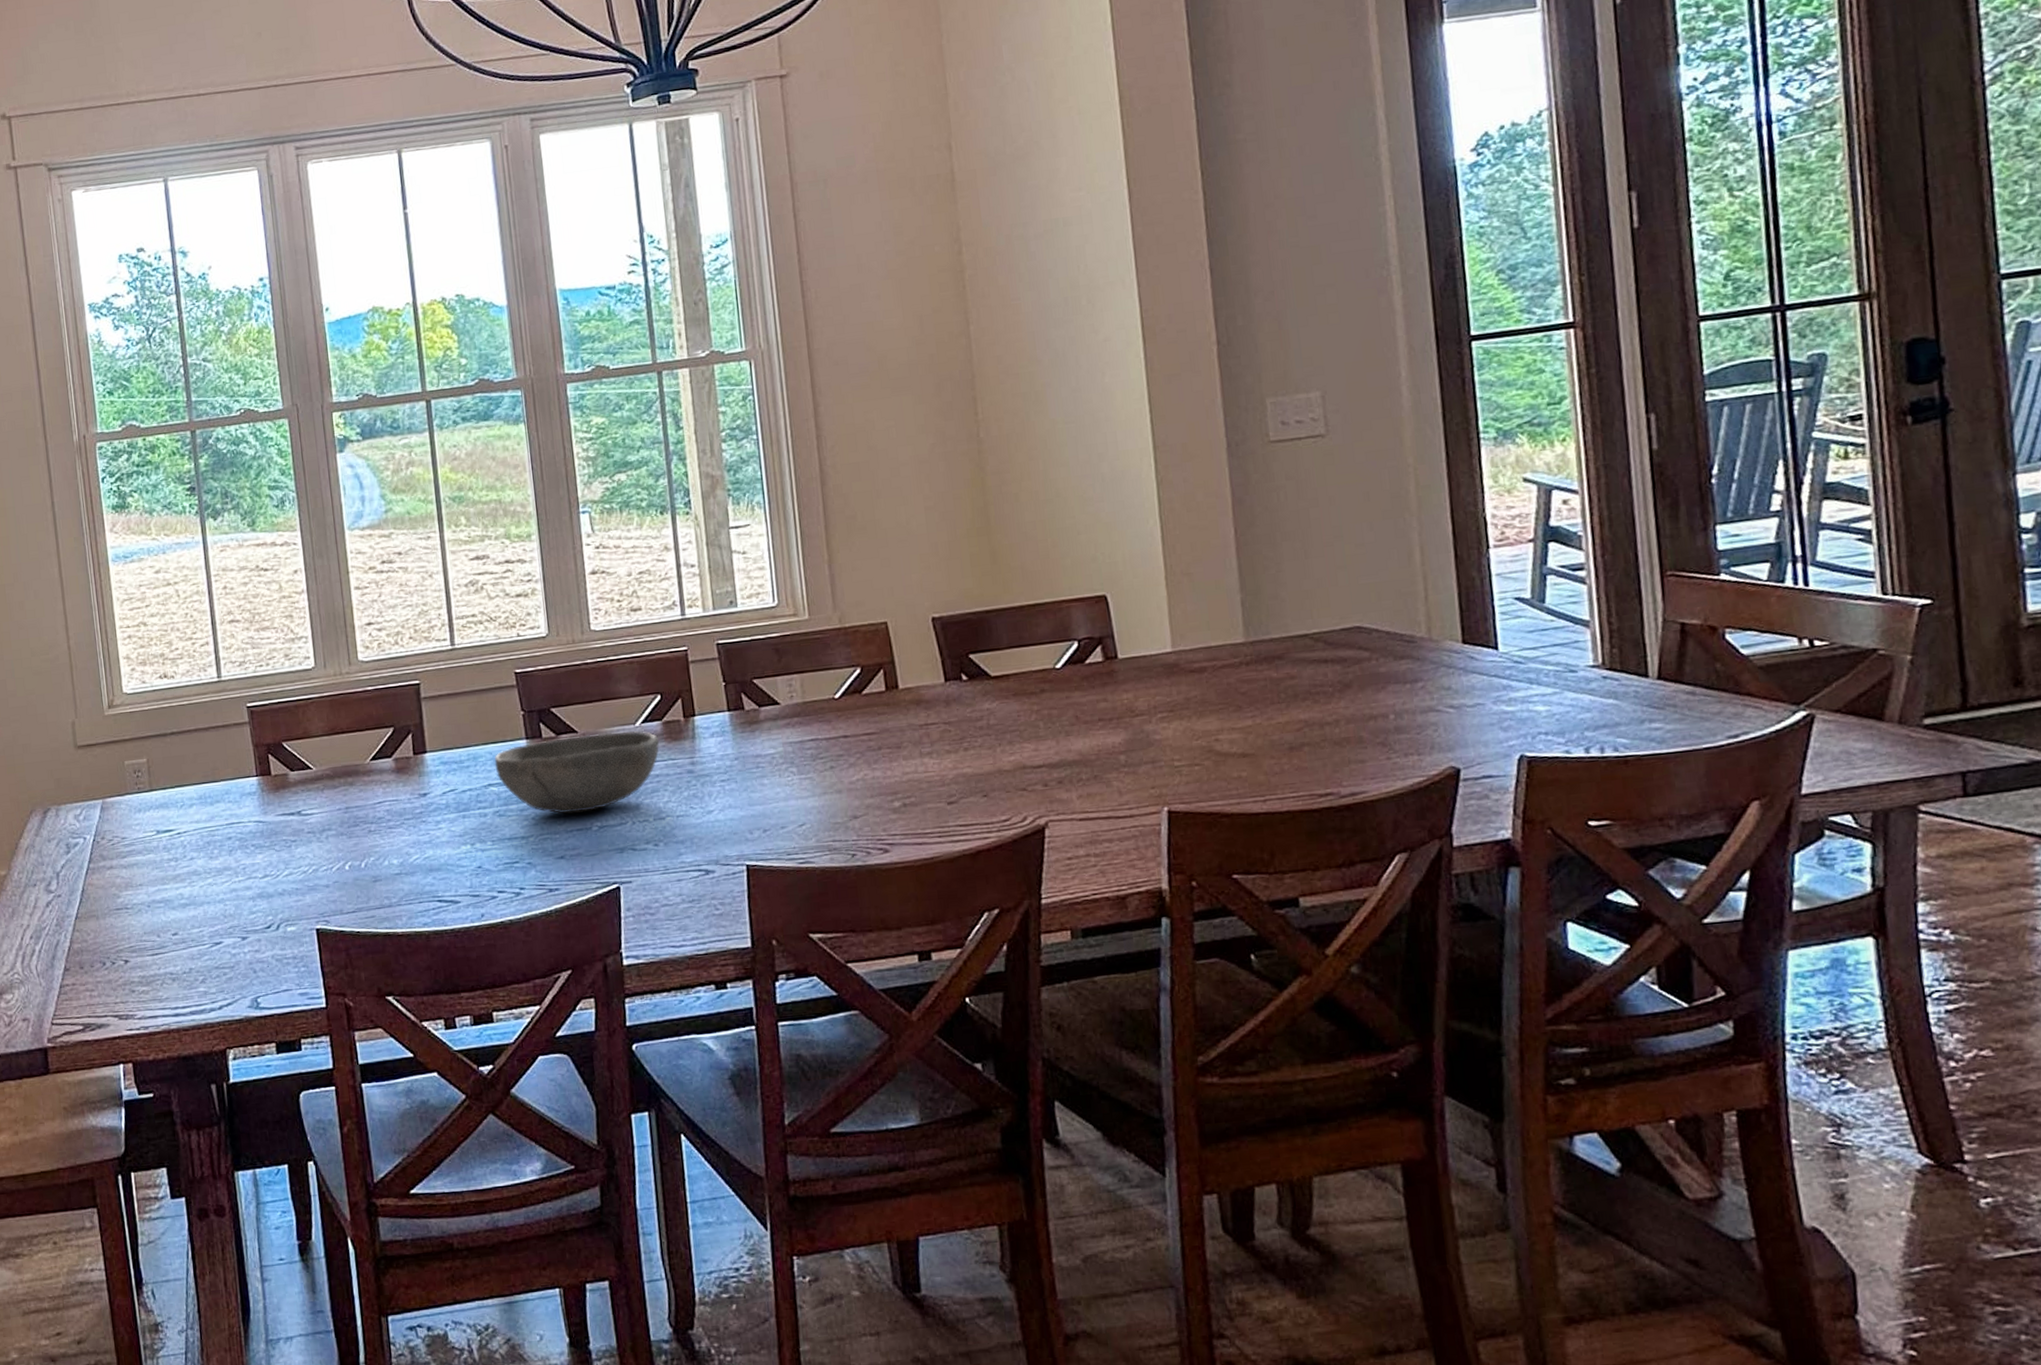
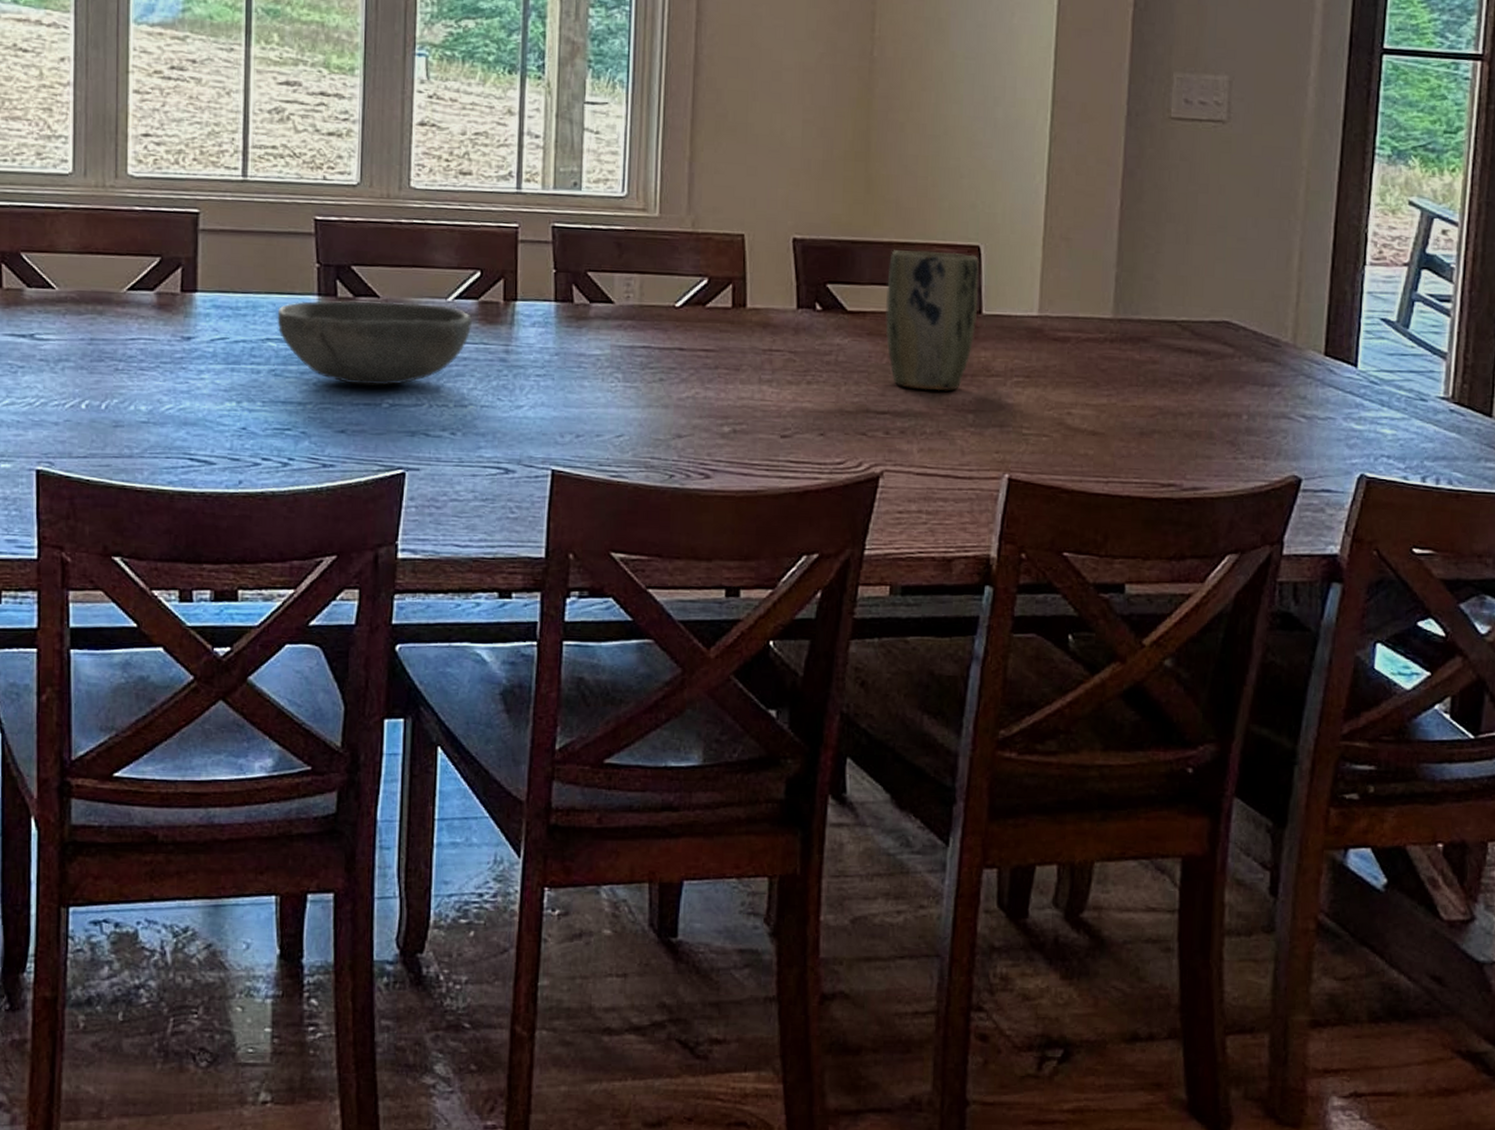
plant pot: none [1023,604,1115,740] -> present [885,250,980,392]

